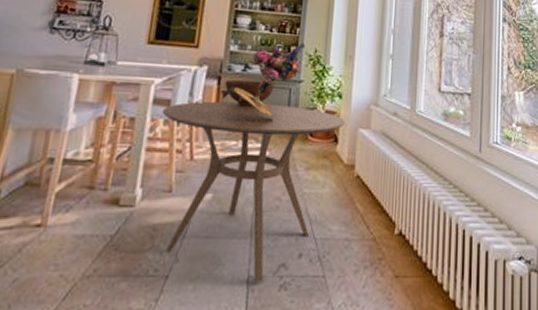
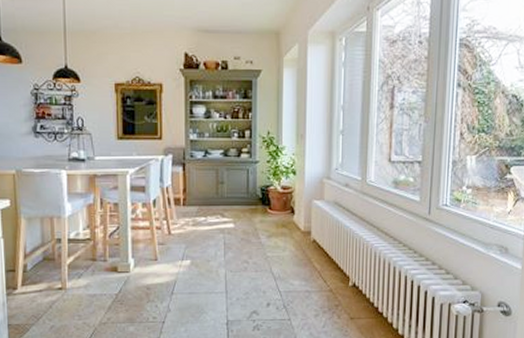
dining table: present [162,101,345,282] -> none [139,183,300,325]
bouquet: present [220,43,306,120] -> none [186,127,259,198]
fruit bowl: present [224,79,274,107] -> none [189,165,233,187]

